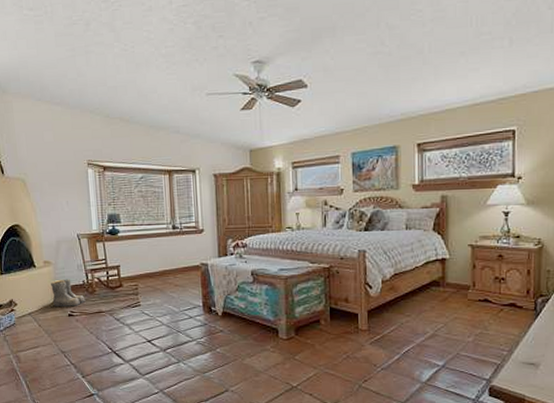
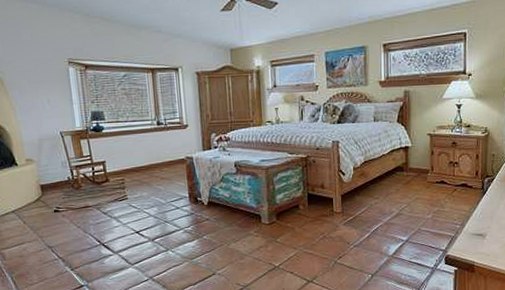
boots: present [51,279,86,308] -> none [34,176,71,204]

